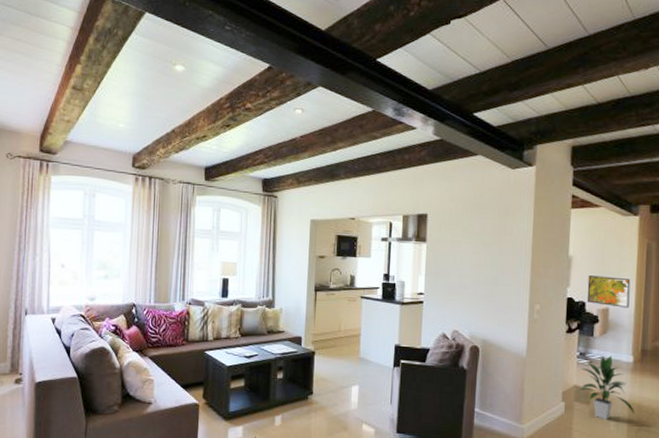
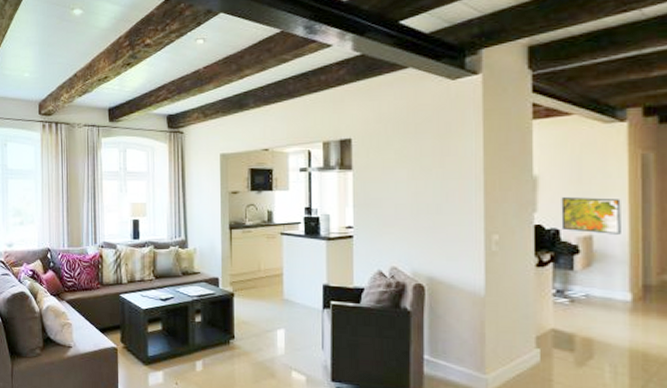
indoor plant: present [577,355,635,420] -> none [556,293,639,370]

